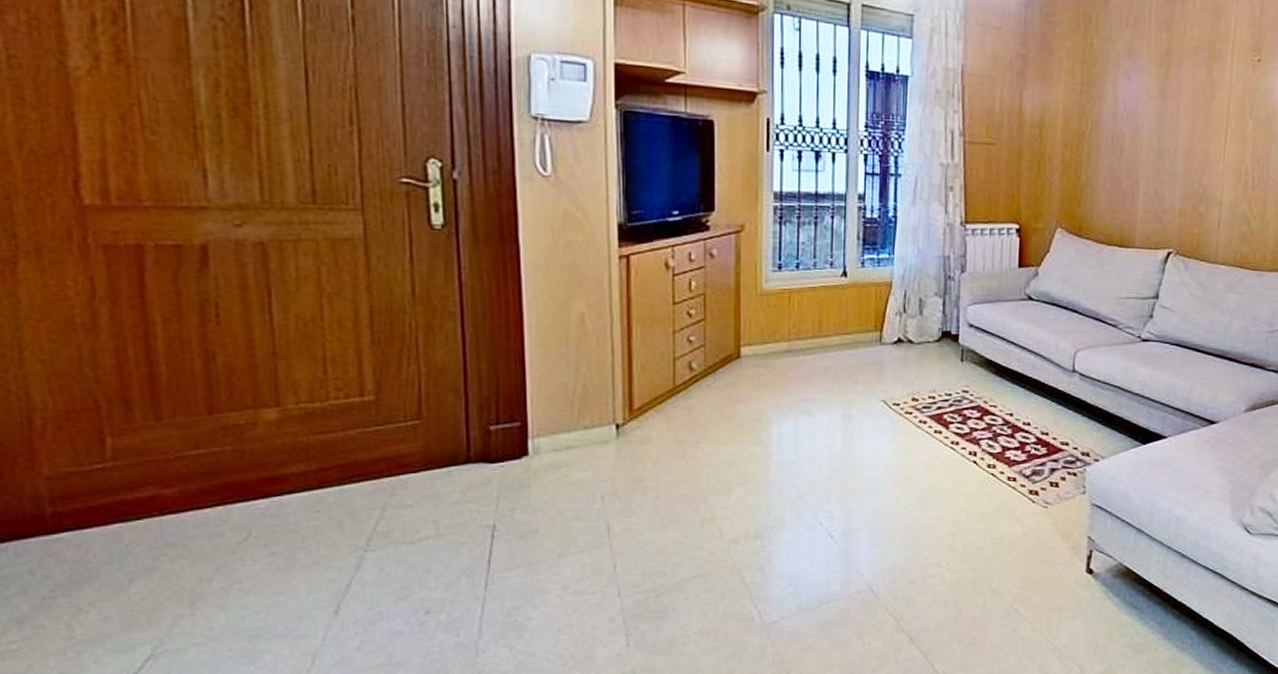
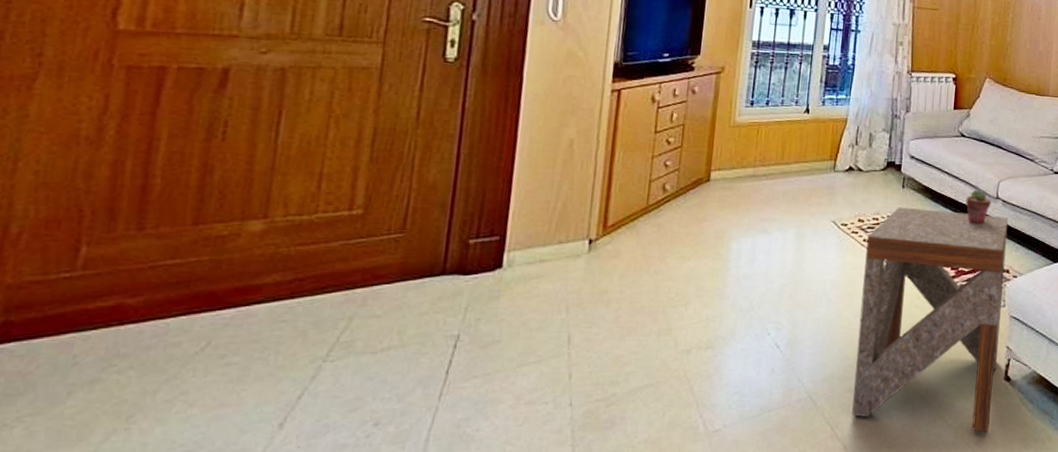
side table: none [917,383,1088,627] -> present [852,207,1009,433]
potted succulent: none [1036,360,1067,402] -> present [965,188,992,225]

